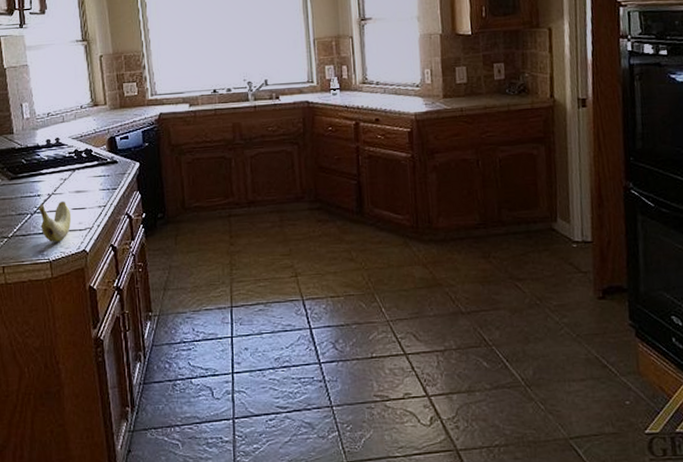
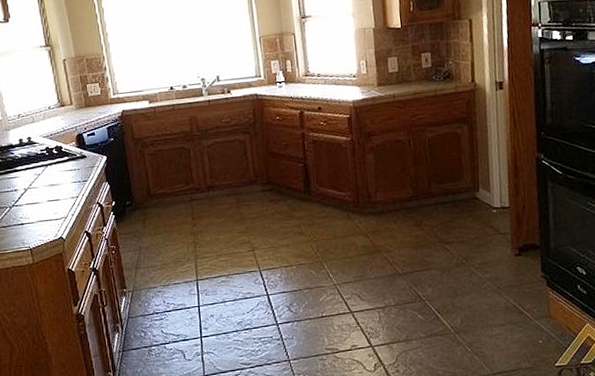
banana: present [38,201,72,242] -> none [15,194,48,232]

